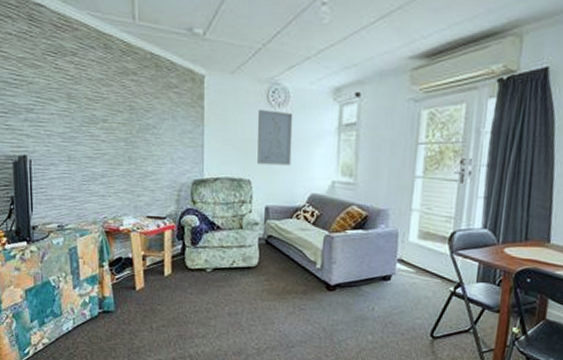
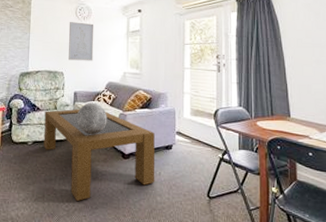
coffee table: none [226,229,369,338] -> present [43,109,155,201]
decorative globe: none [268,220,309,261] -> present [76,102,107,135]

